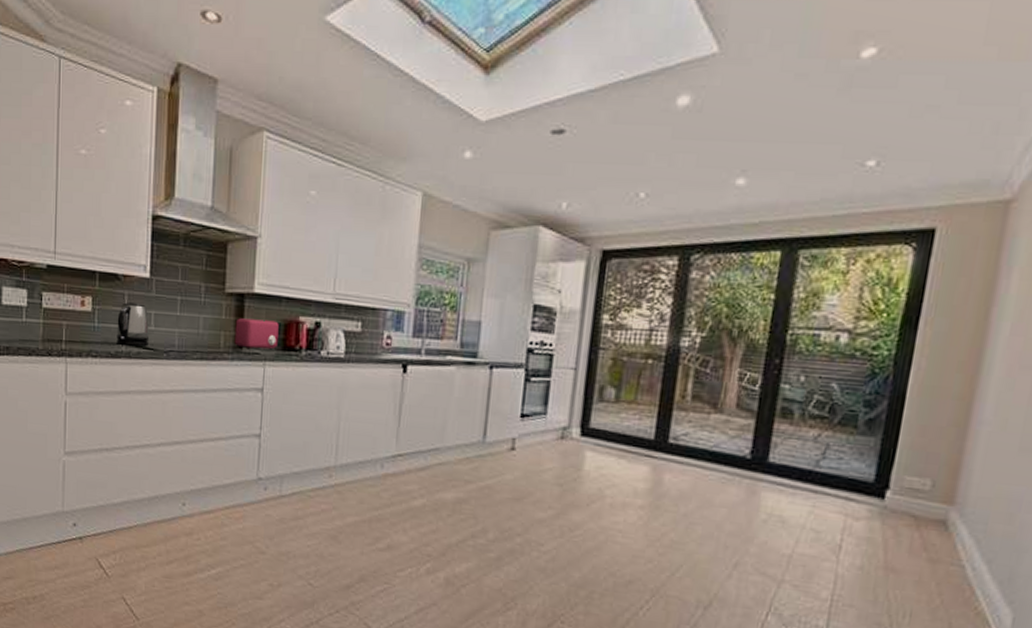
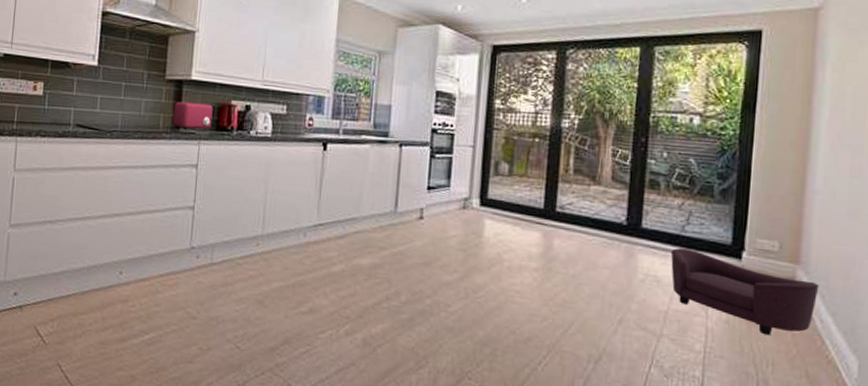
kettle: present [116,302,149,347] -> none [64,87,95,127]
dog bed: none [799,485,976,584] -> present [670,247,820,336]

